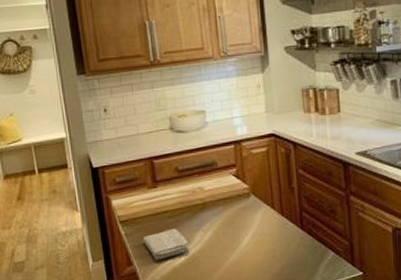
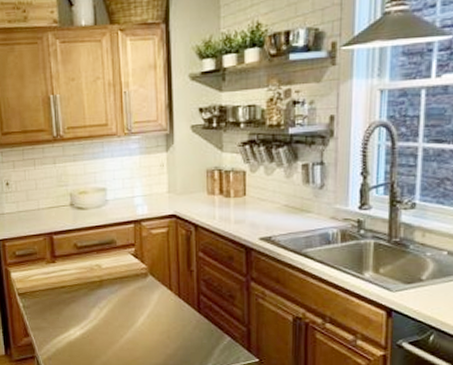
washcloth: present [142,228,189,260] -> none [40,303,85,333]

